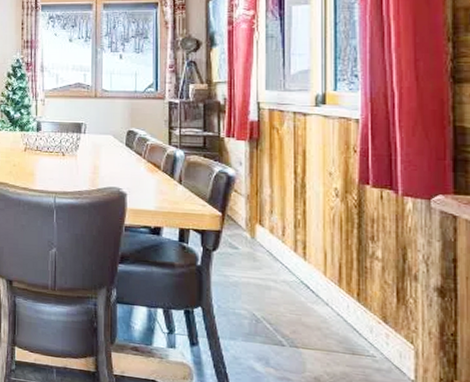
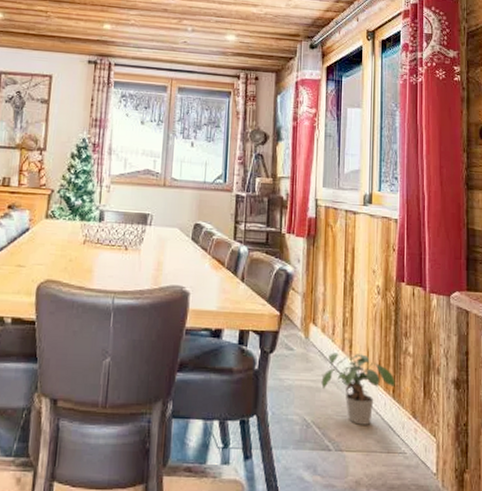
potted plant: none [271,253,360,326] -> present [321,352,395,425]

